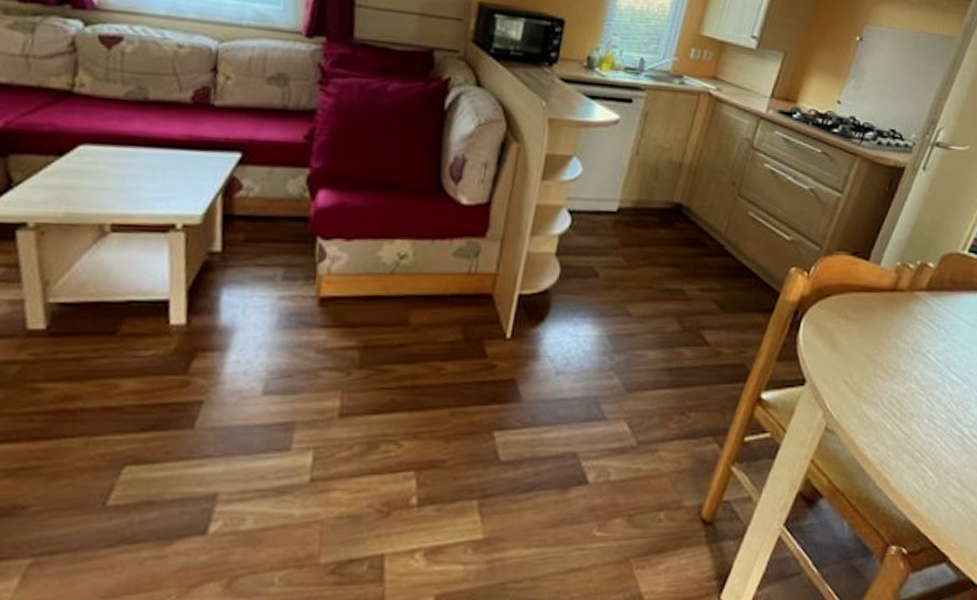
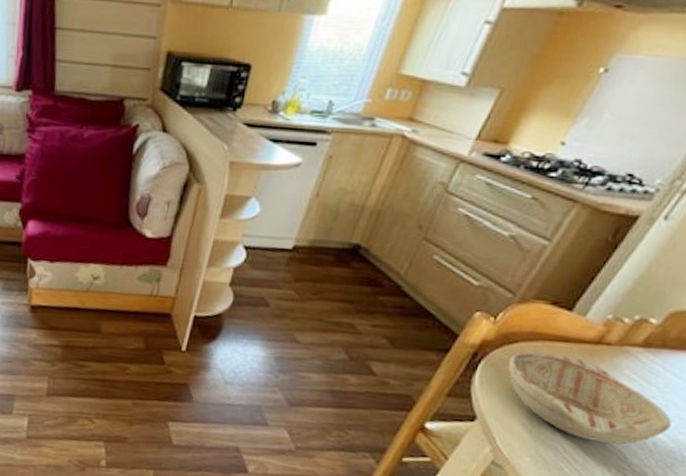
decorative bowl: none [825,304,961,392] -> present [508,351,672,444]

